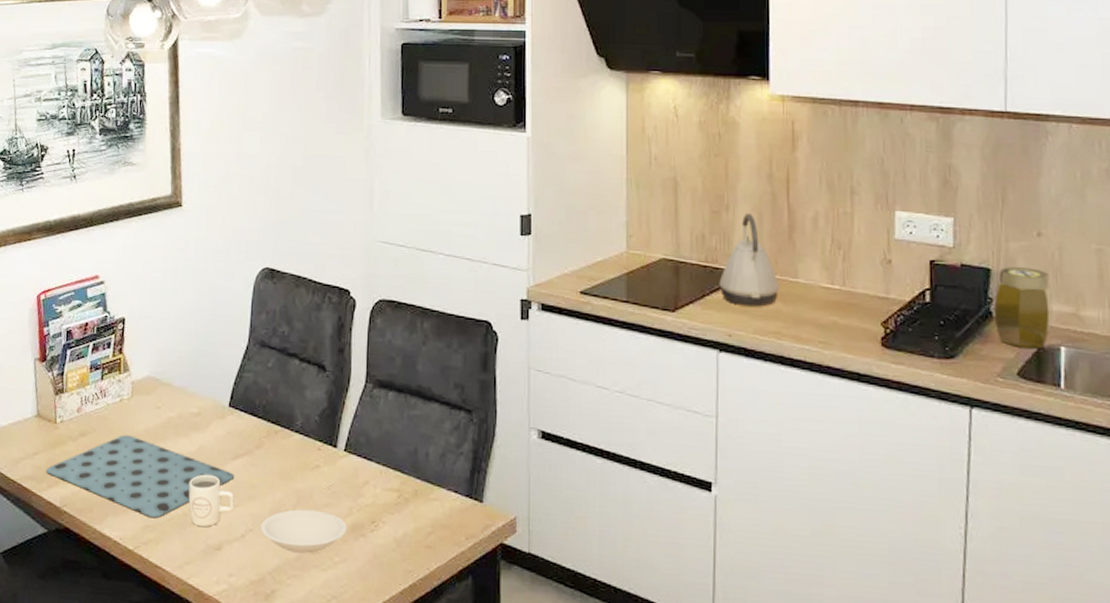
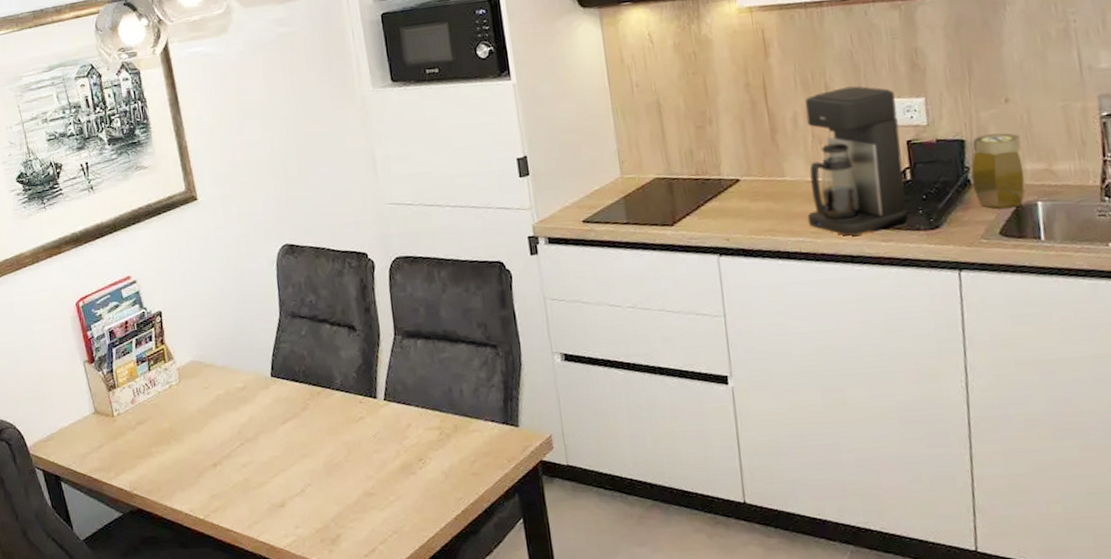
placemat: present [46,434,234,518] -> none [112,417,286,488]
mug: present [188,474,235,528] -> none [245,440,291,489]
dish: present [260,509,347,554] -> none [317,457,398,498]
kettle: present [719,214,780,308] -> none [711,123,769,211]
coffee maker: none [816,194,923,353] -> present [804,86,908,236]

